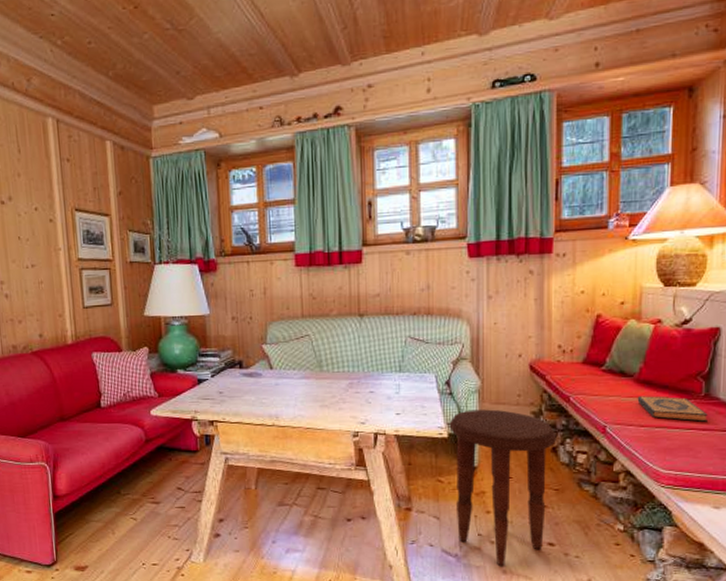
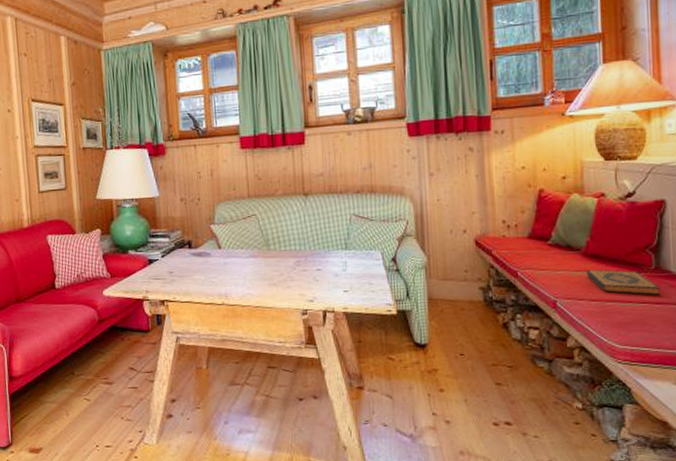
side table: present [449,409,557,567] -> none [397,285,507,448]

